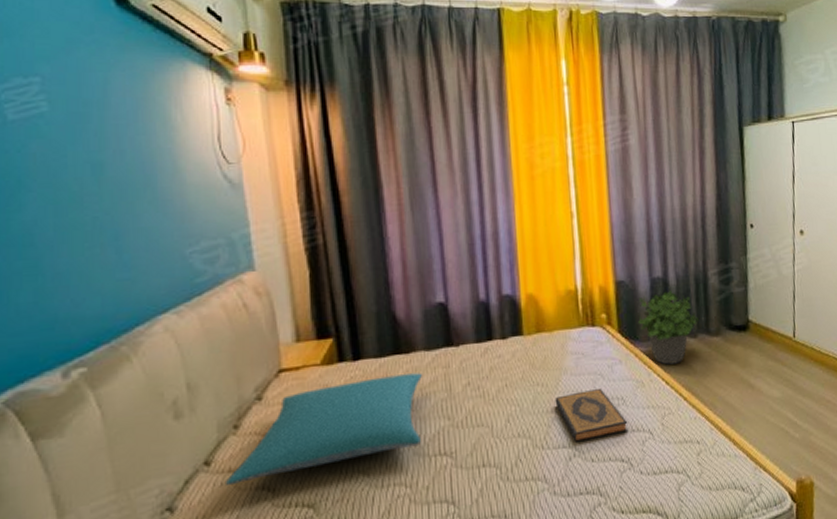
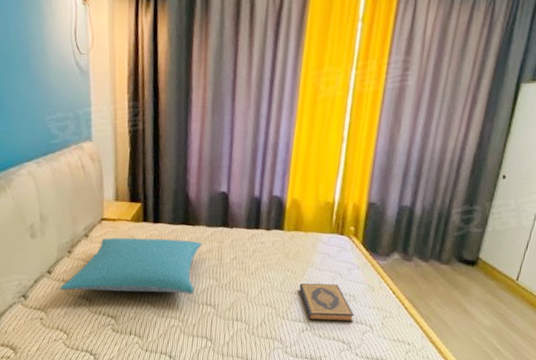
potted plant: present [638,291,700,365] -> none [380,219,435,280]

